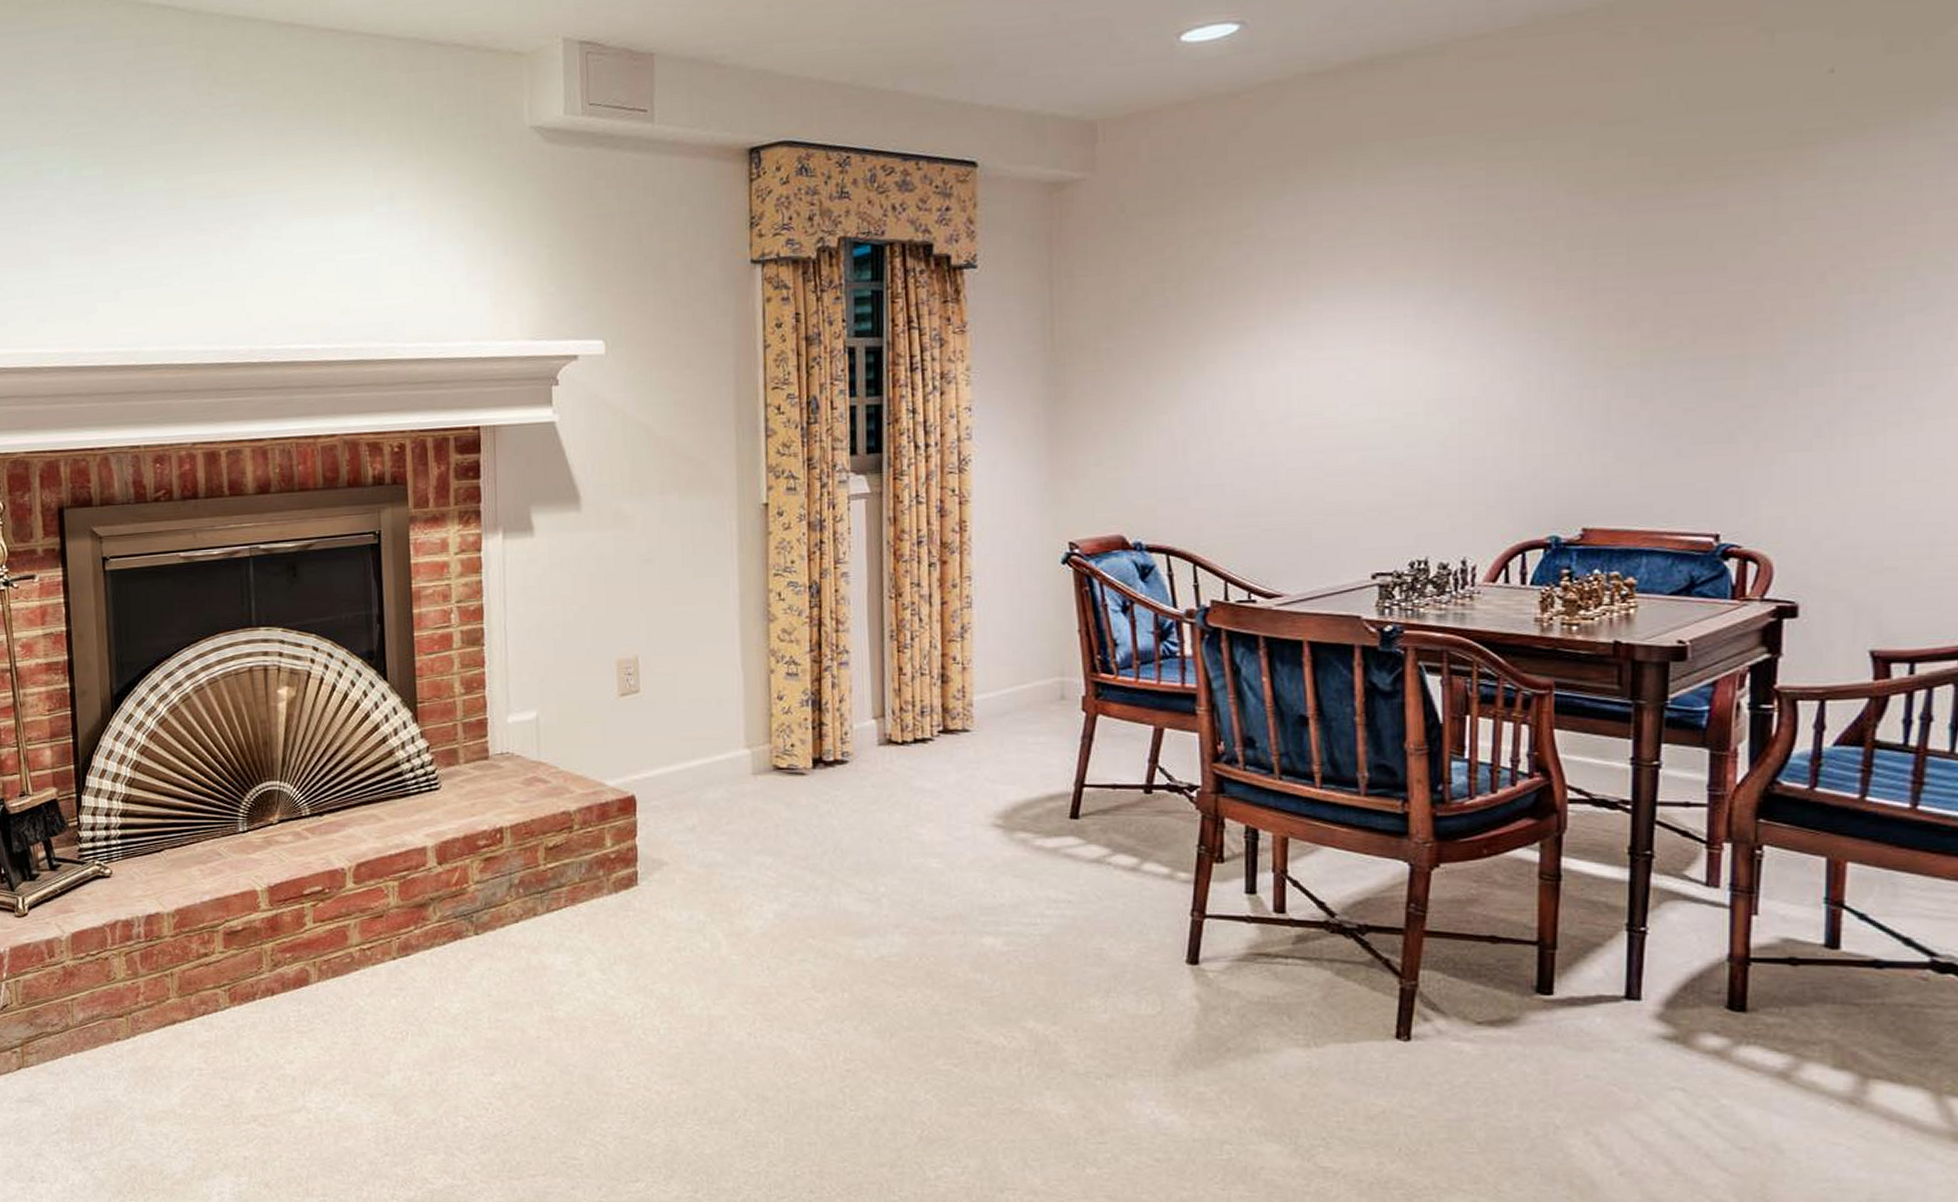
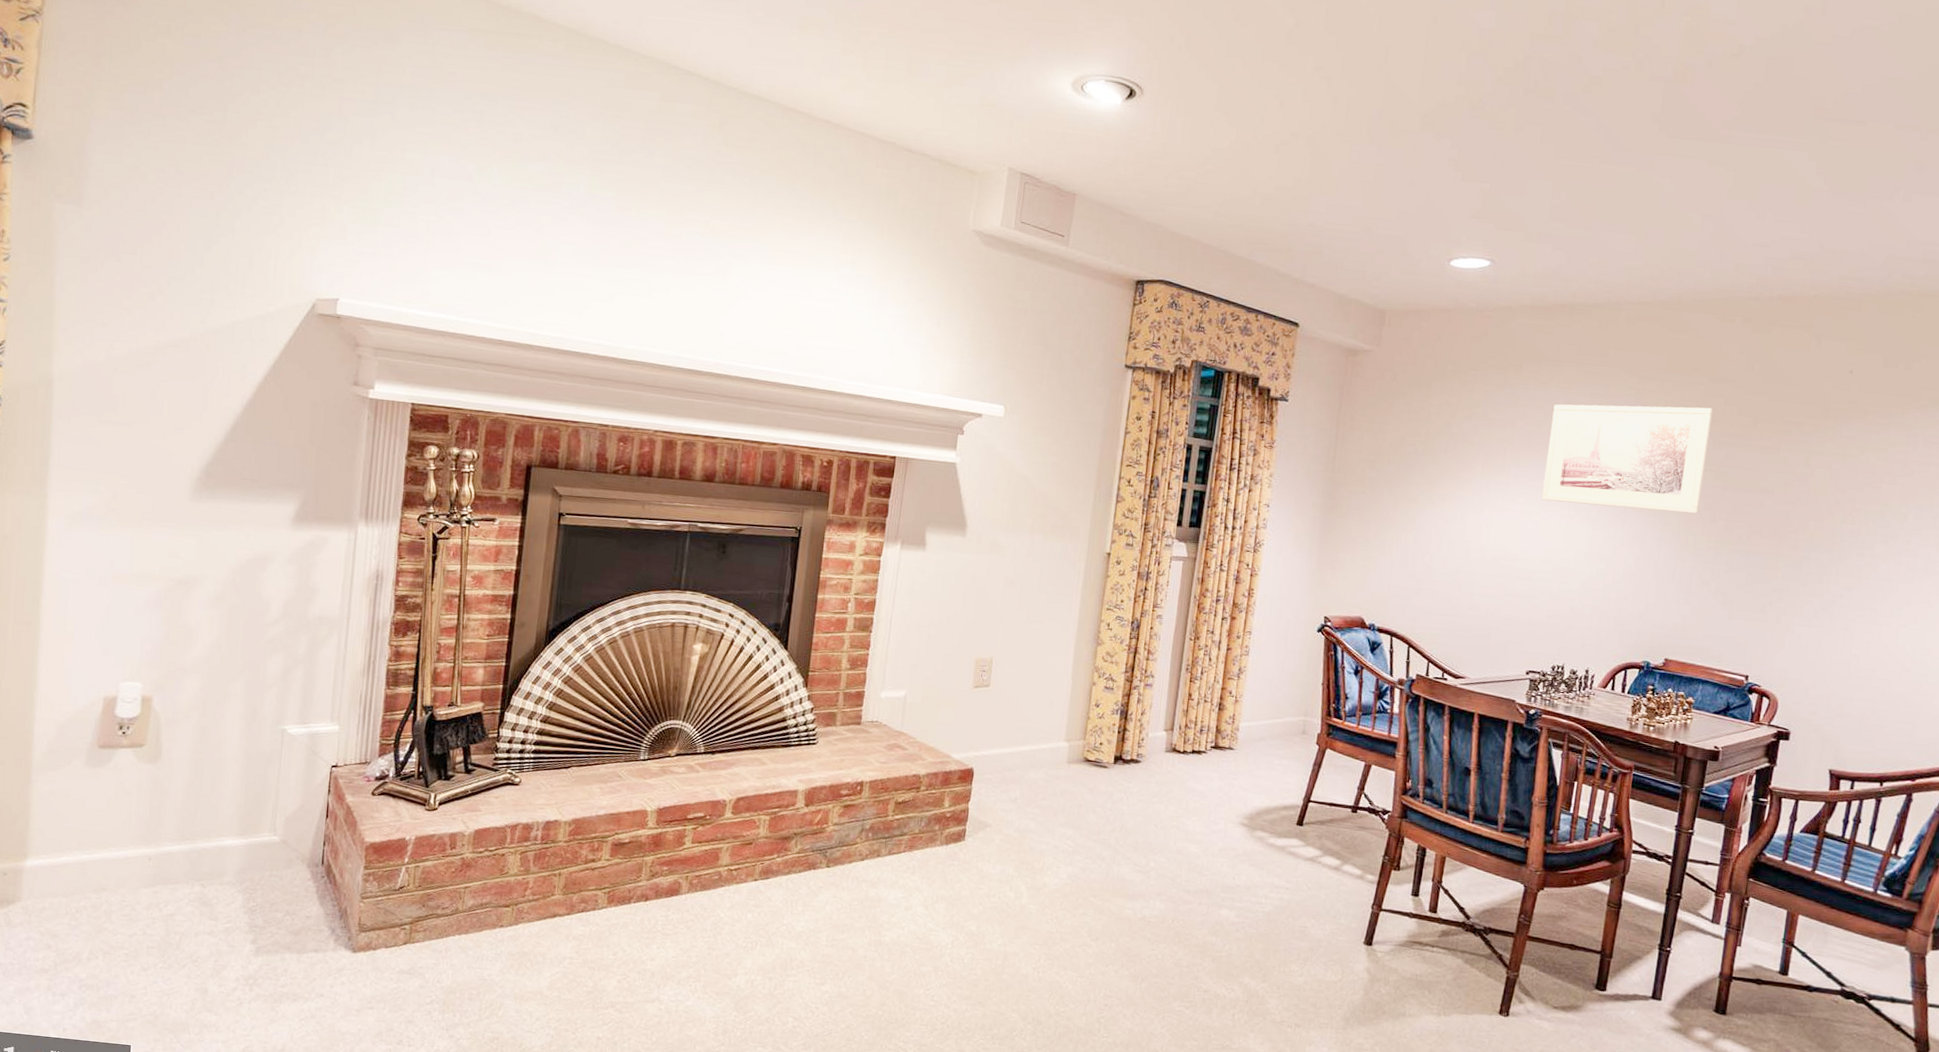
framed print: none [1361,164,1611,339] -> present [1541,404,1713,514]

